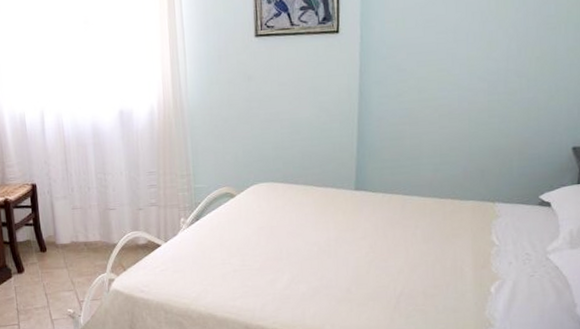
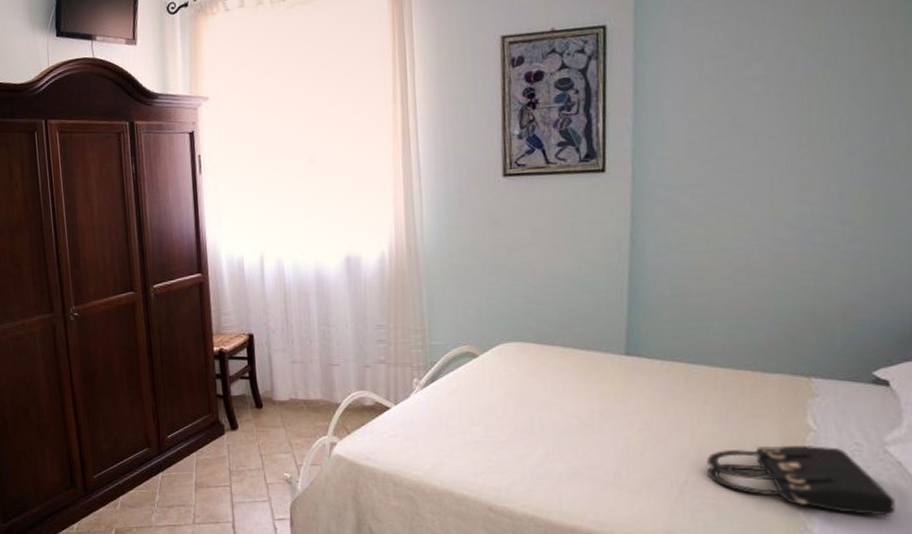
handbag: none [418,257,554,311] -> present [707,445,897,516]

